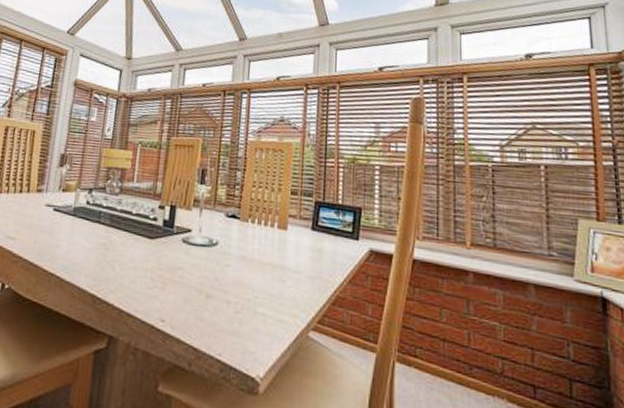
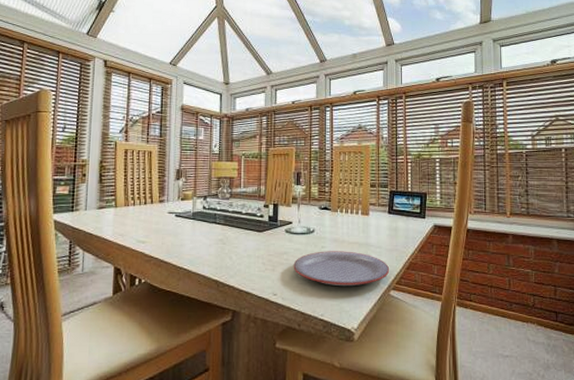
plate: none [188,270,310,320] -> present [293,251,390,287]

